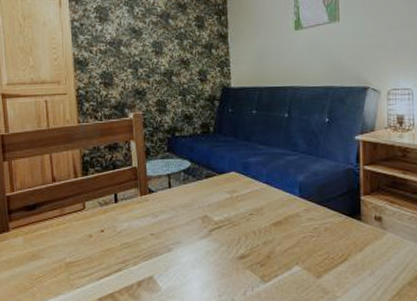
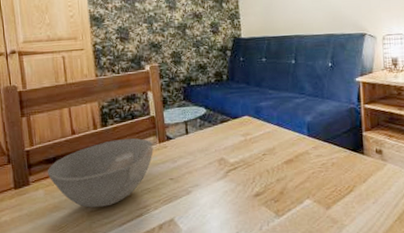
bowl: none [26,189,134,259] -> present [47,138,153,208]

